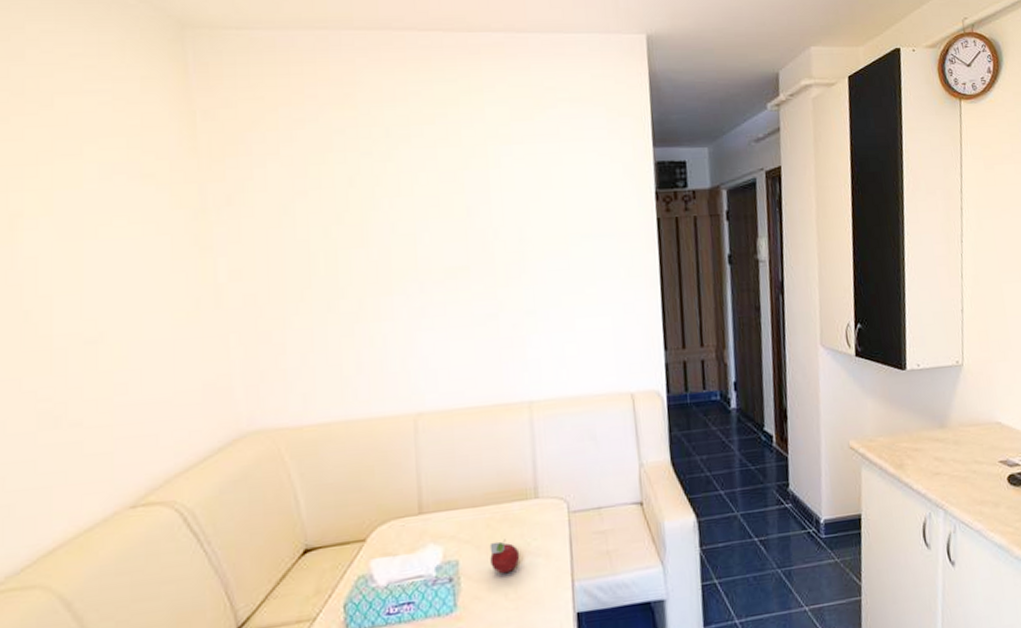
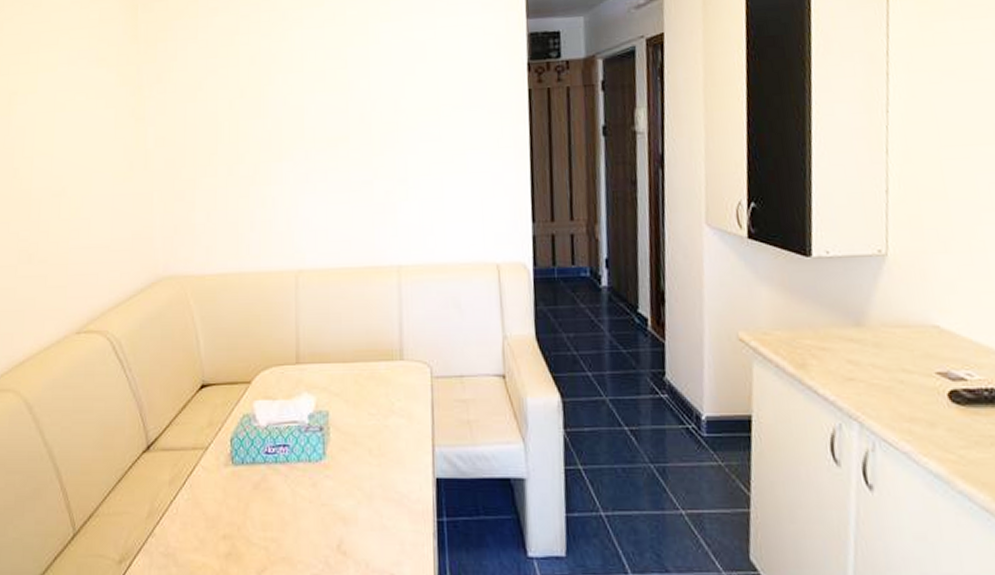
fruit: present [489,539,520,574] -> none [357,396,385,430]

